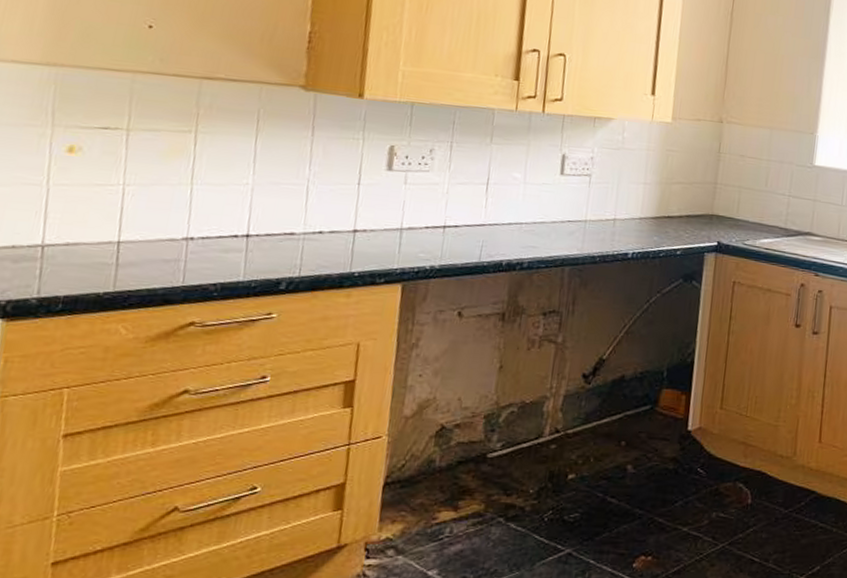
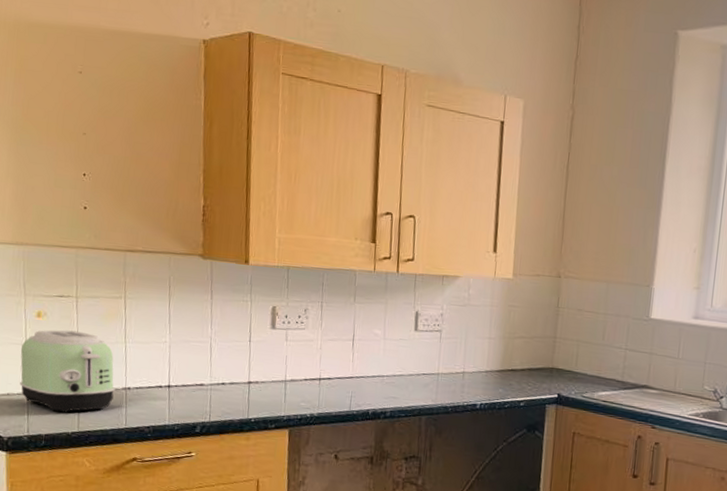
toaster: none [32,168,174,269] -> present [20,330,115,413]

